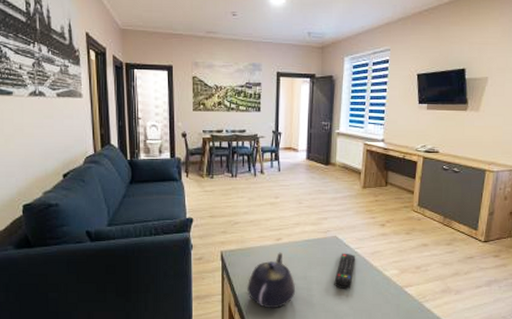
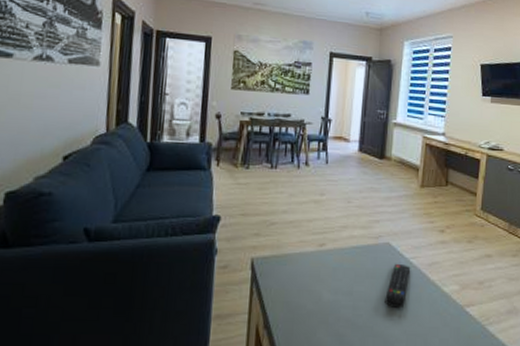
teapot: present [247,252,295,309] -> none [280,261,339,332]

